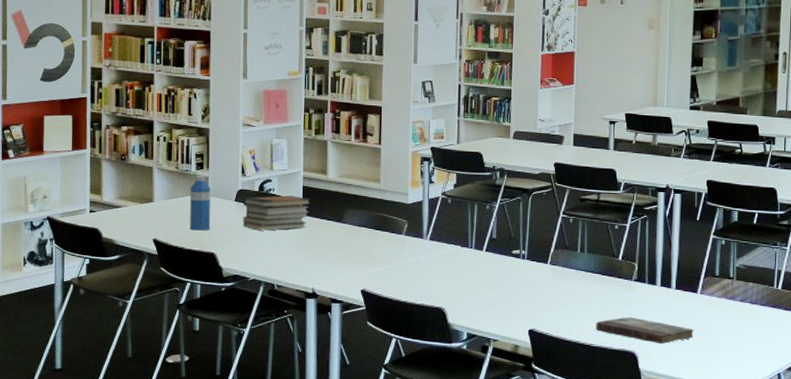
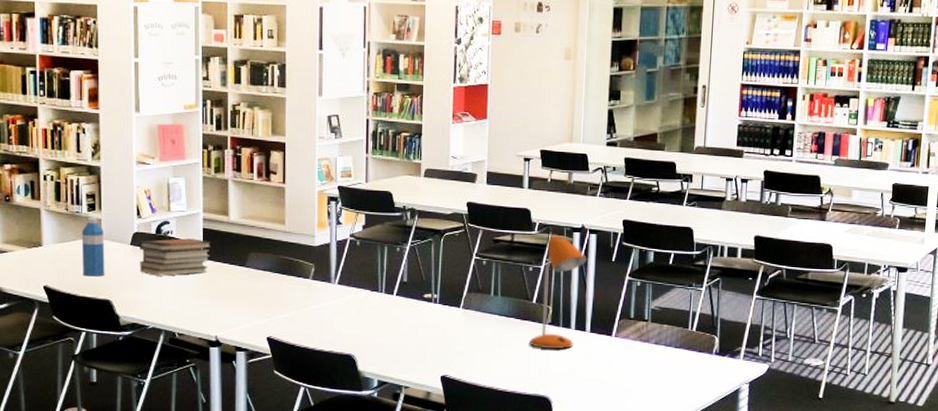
book: present [596,317,694,344] -> none [509,361,608,388]
desk lamp: none [615,195,672,306] -> present [529,235,588,350]

